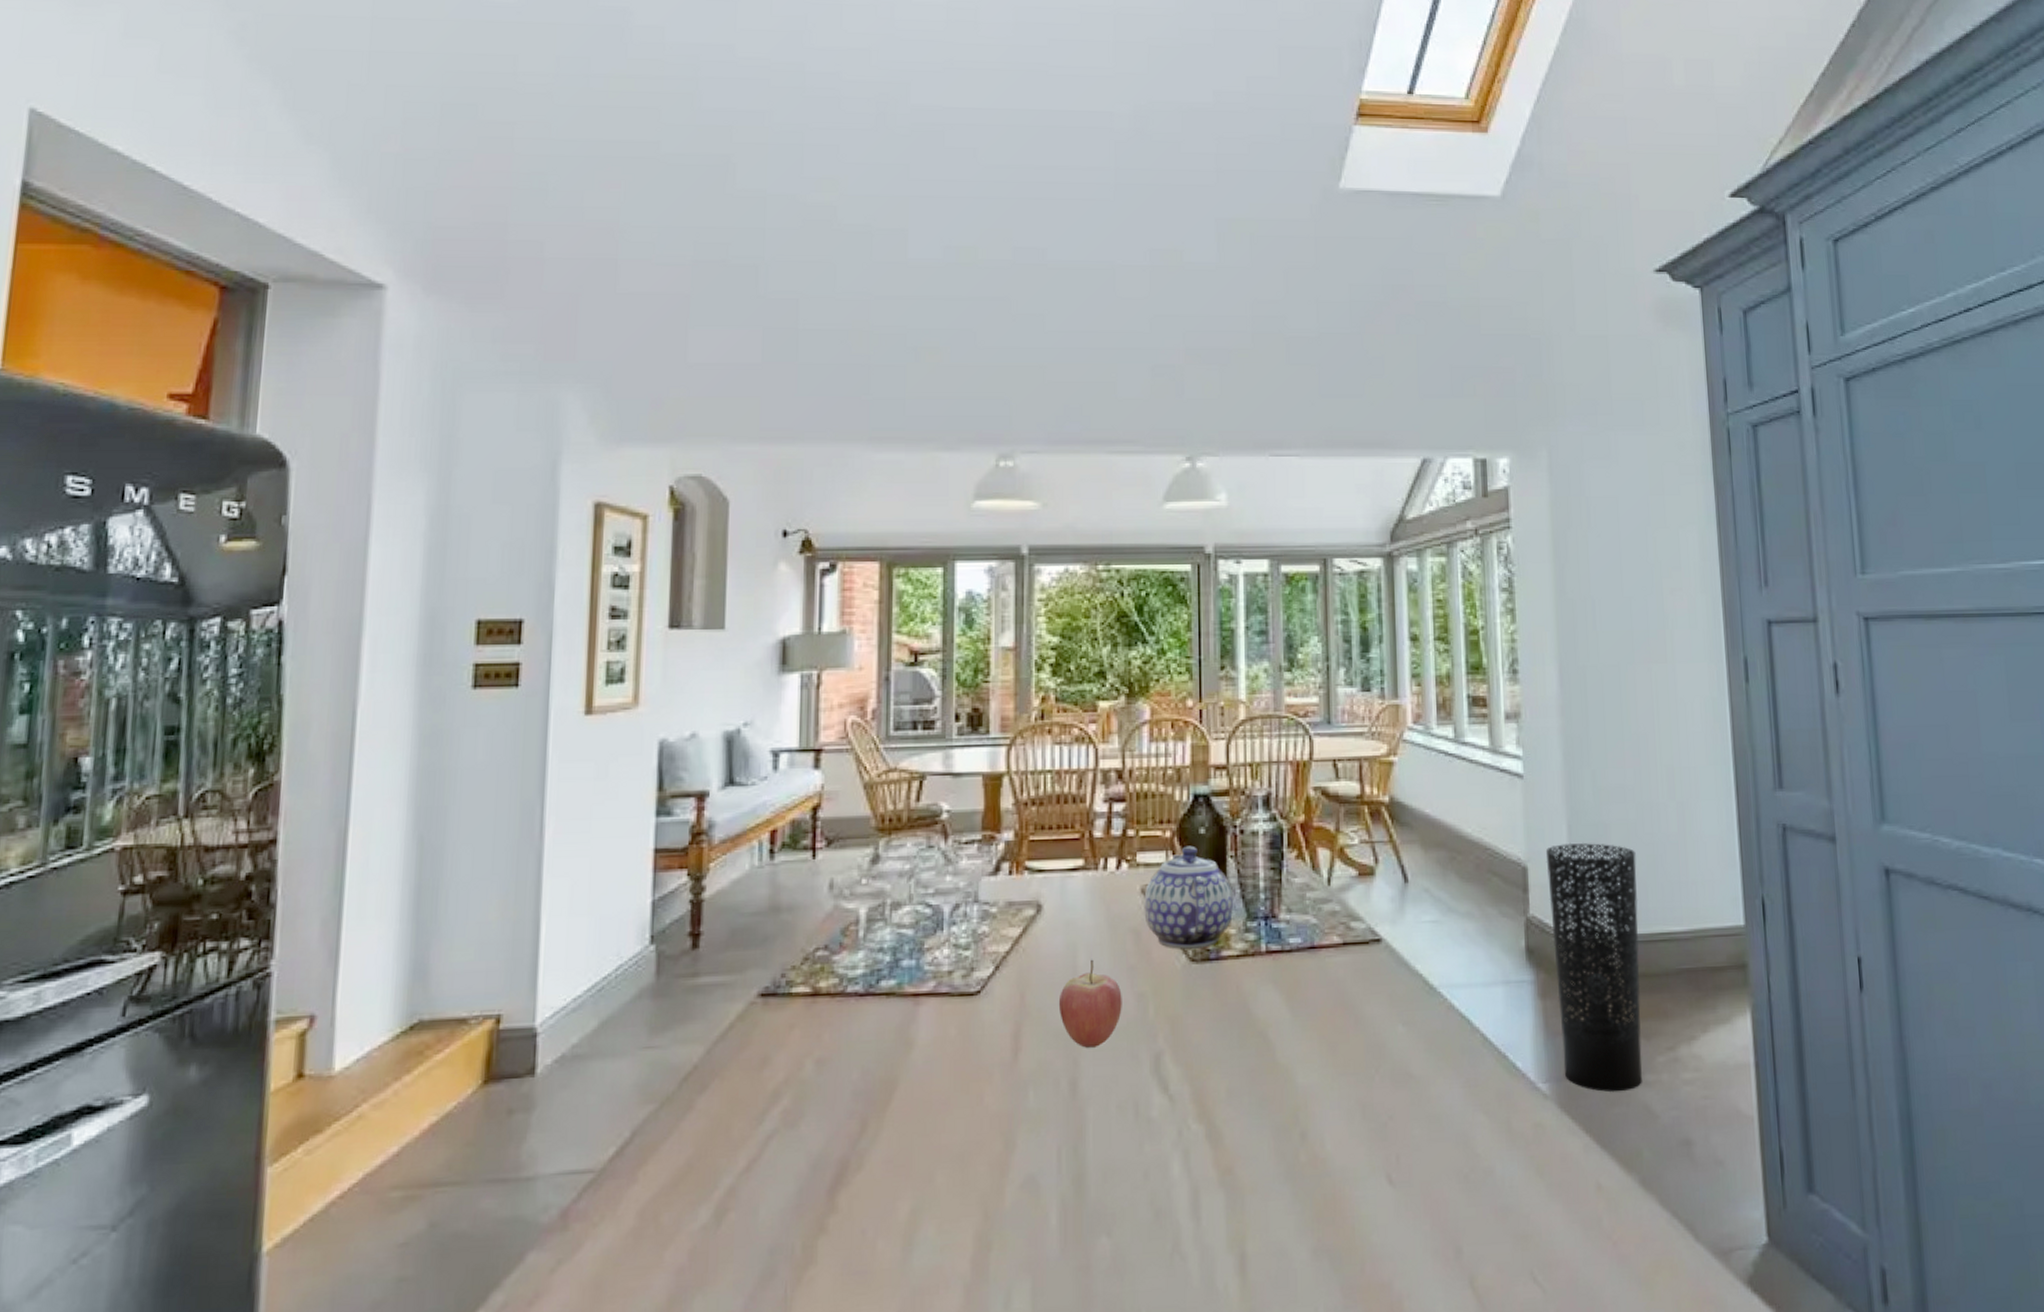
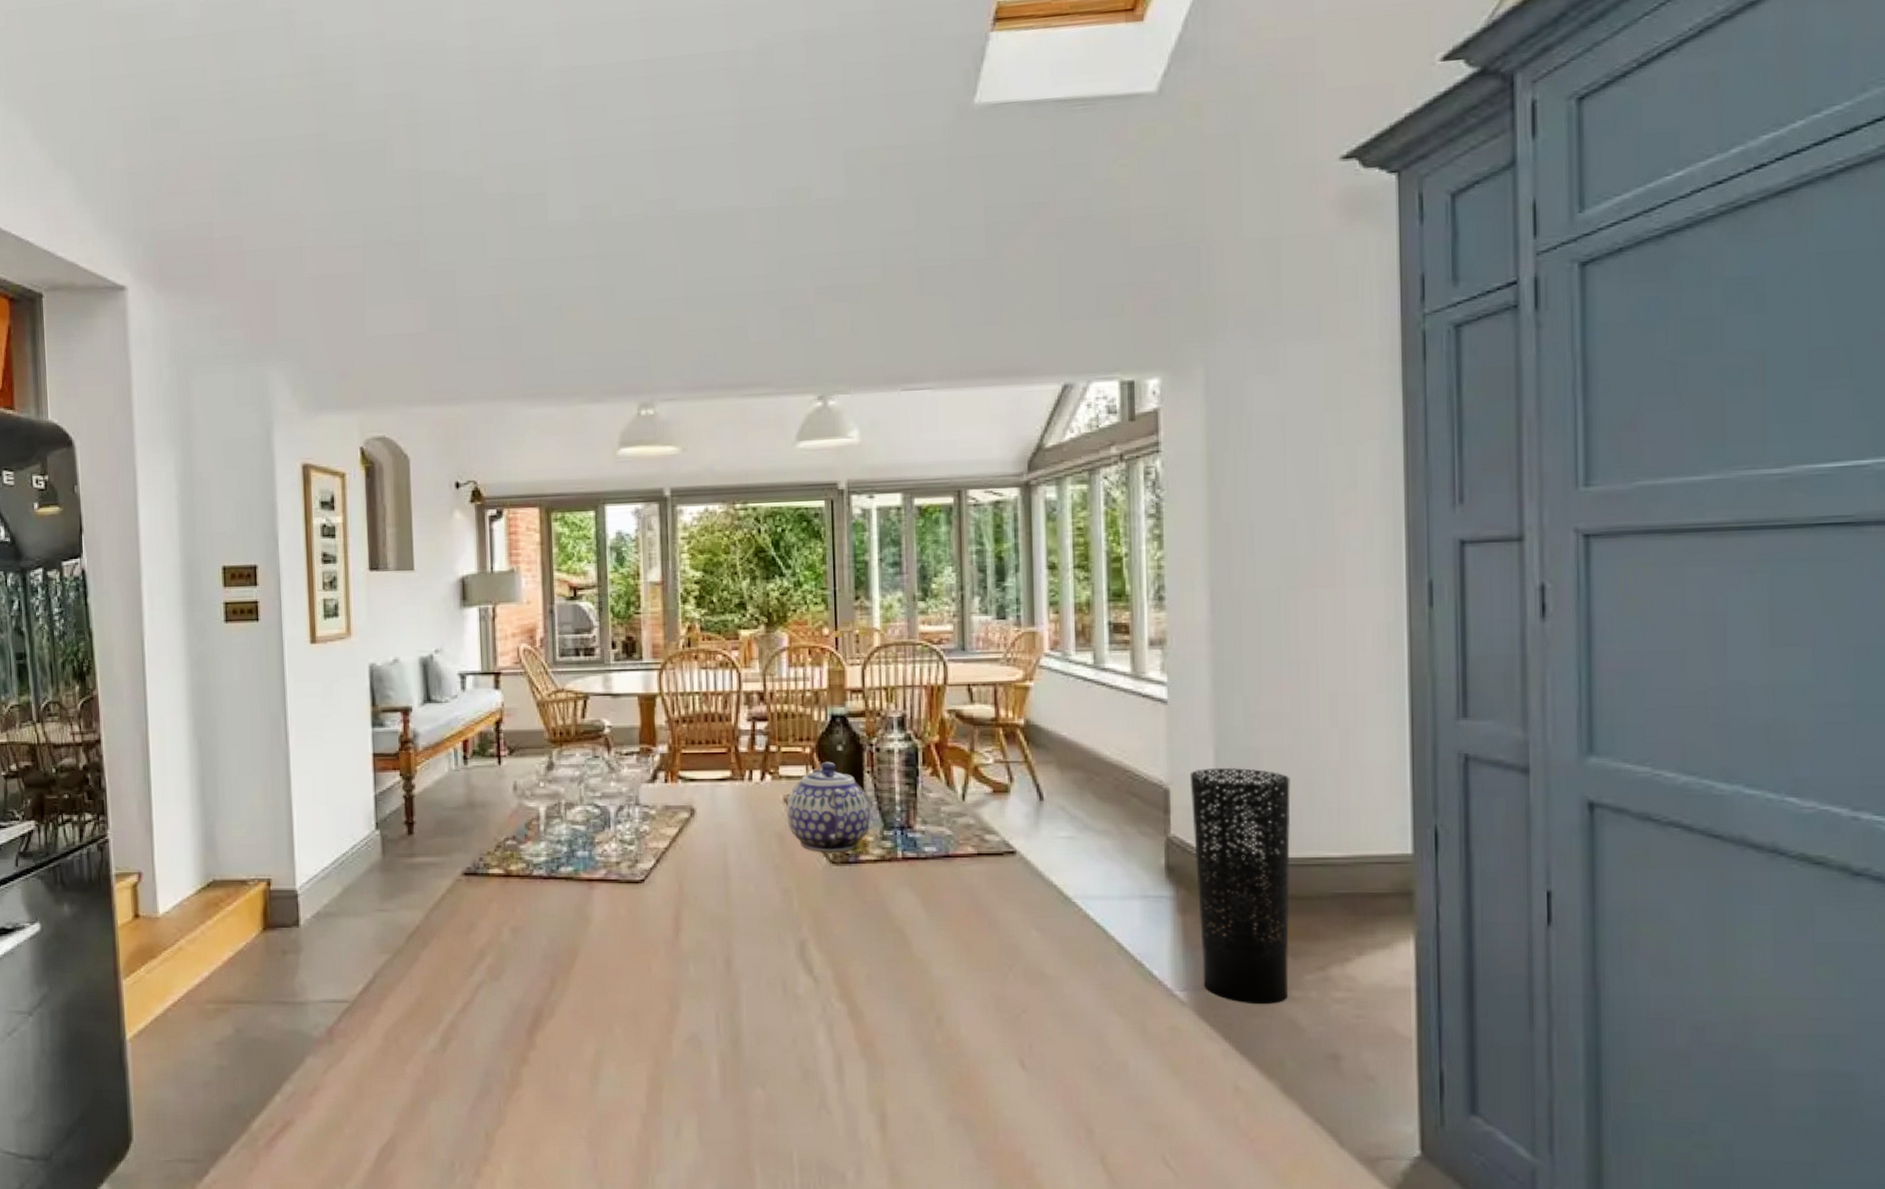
fruit: present [1058,959,1122,1048] -> none [712,857,769,932]

